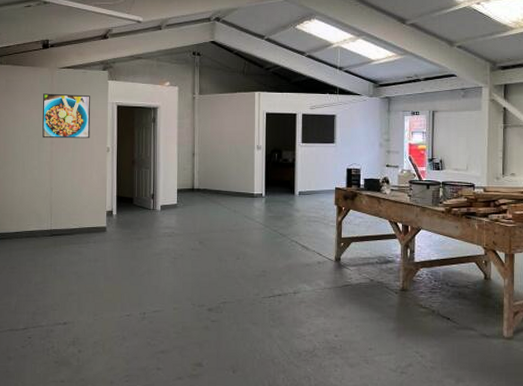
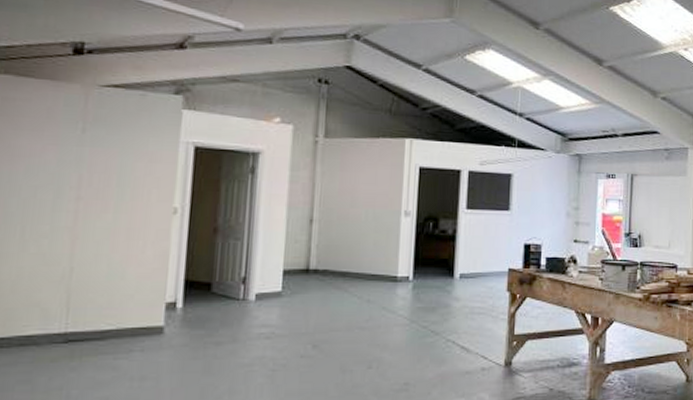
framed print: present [42,93,91,139] -> none [61,122,151,194]

